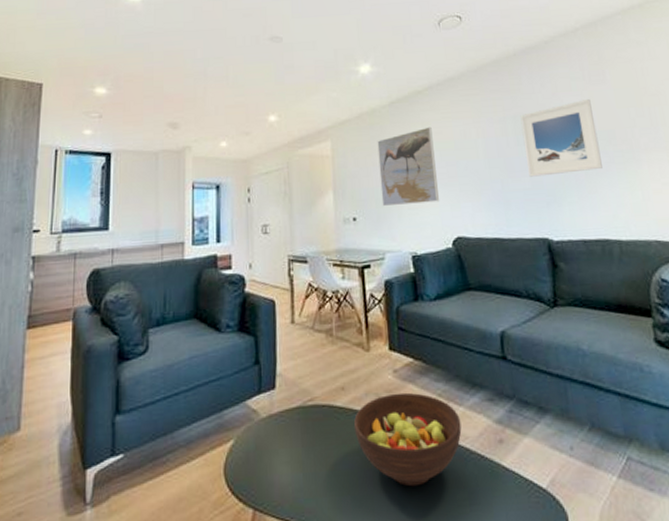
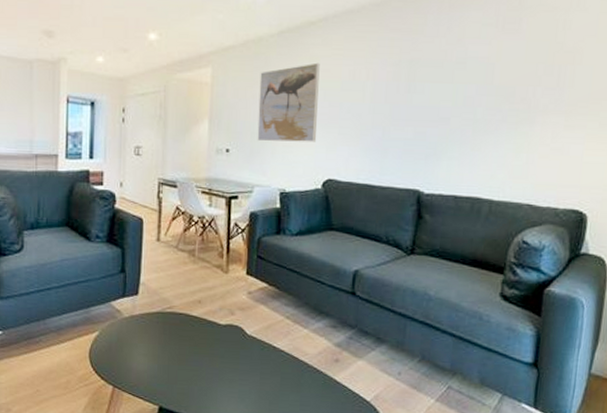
fruit bowl: present [353,392,462,487] -> none [206,311,304,386]
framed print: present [520,99,602,177] -> none [413,50,498,128]

